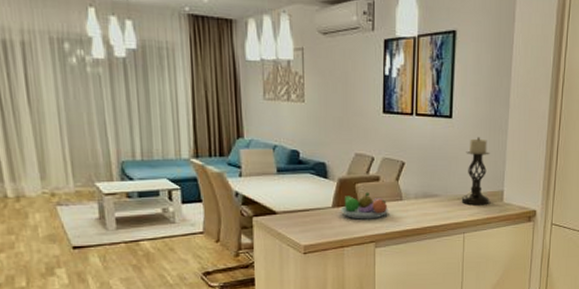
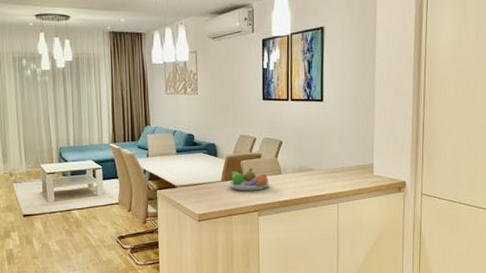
candle holder: present [461,137,491,205] -> none [334,117,361,178]

